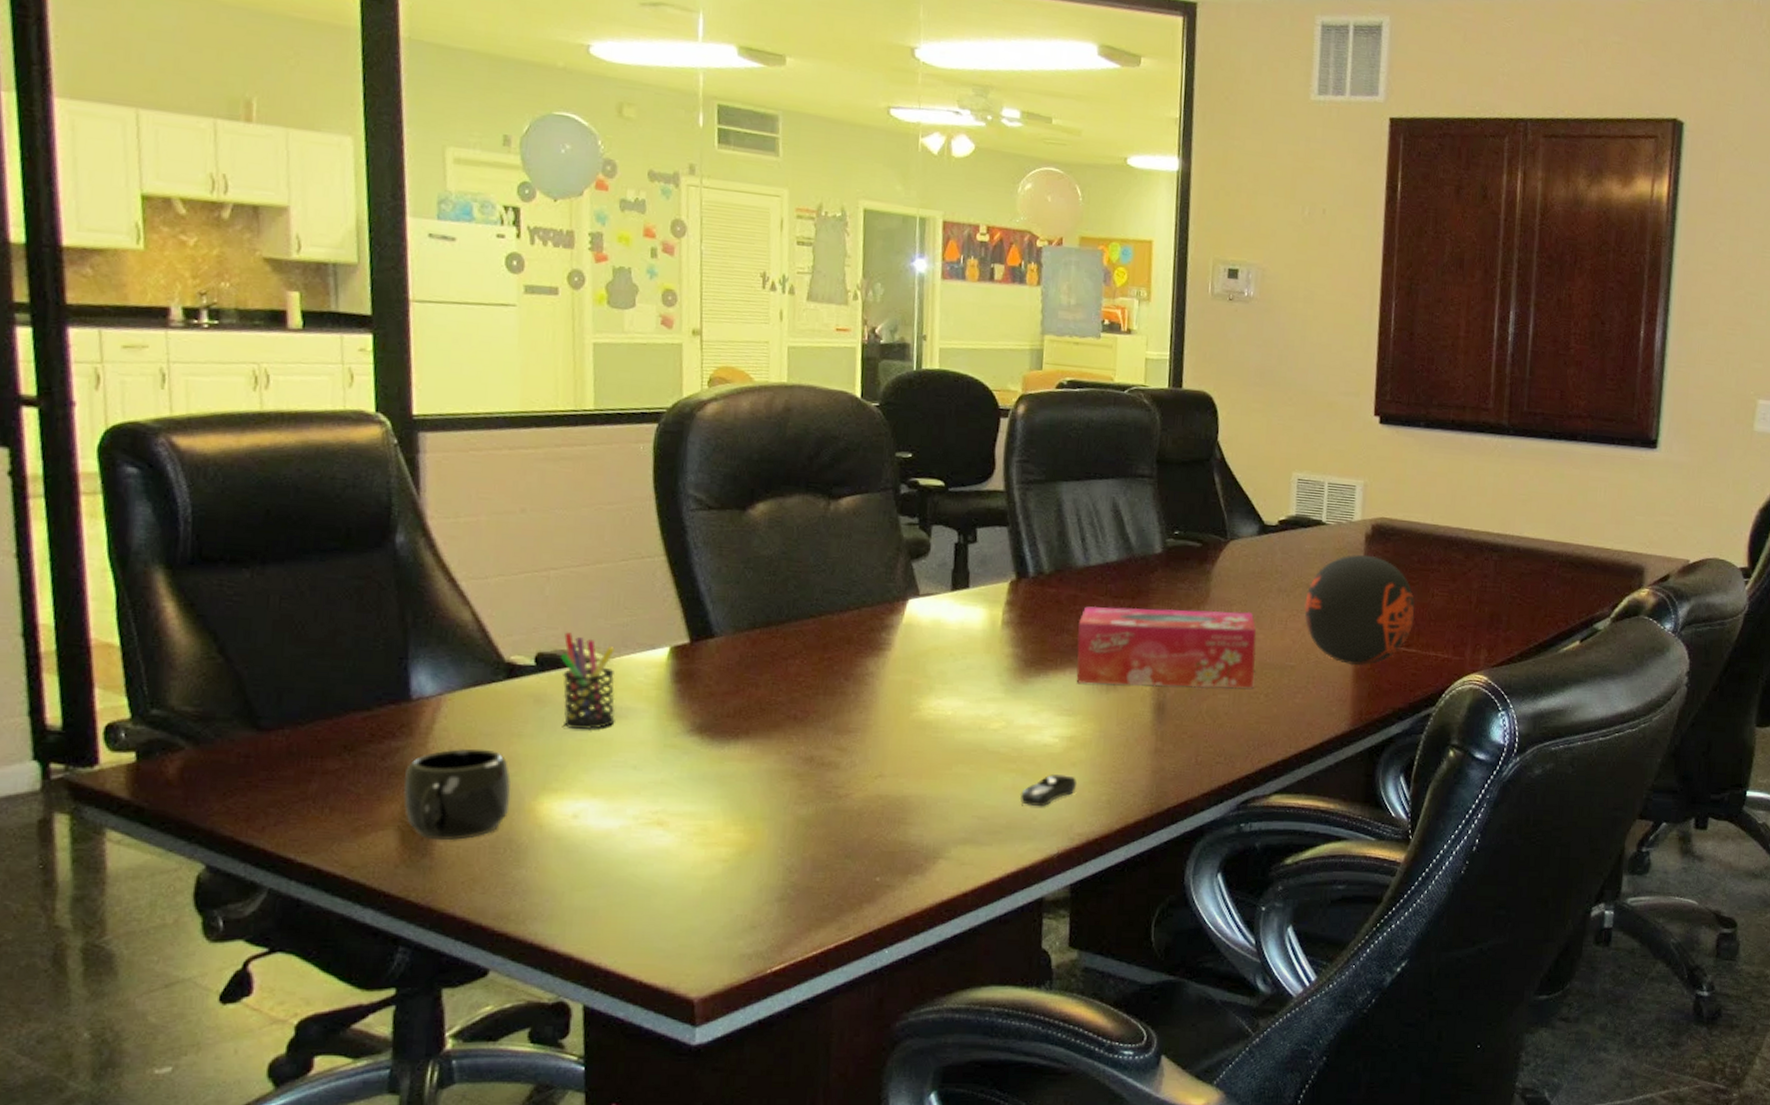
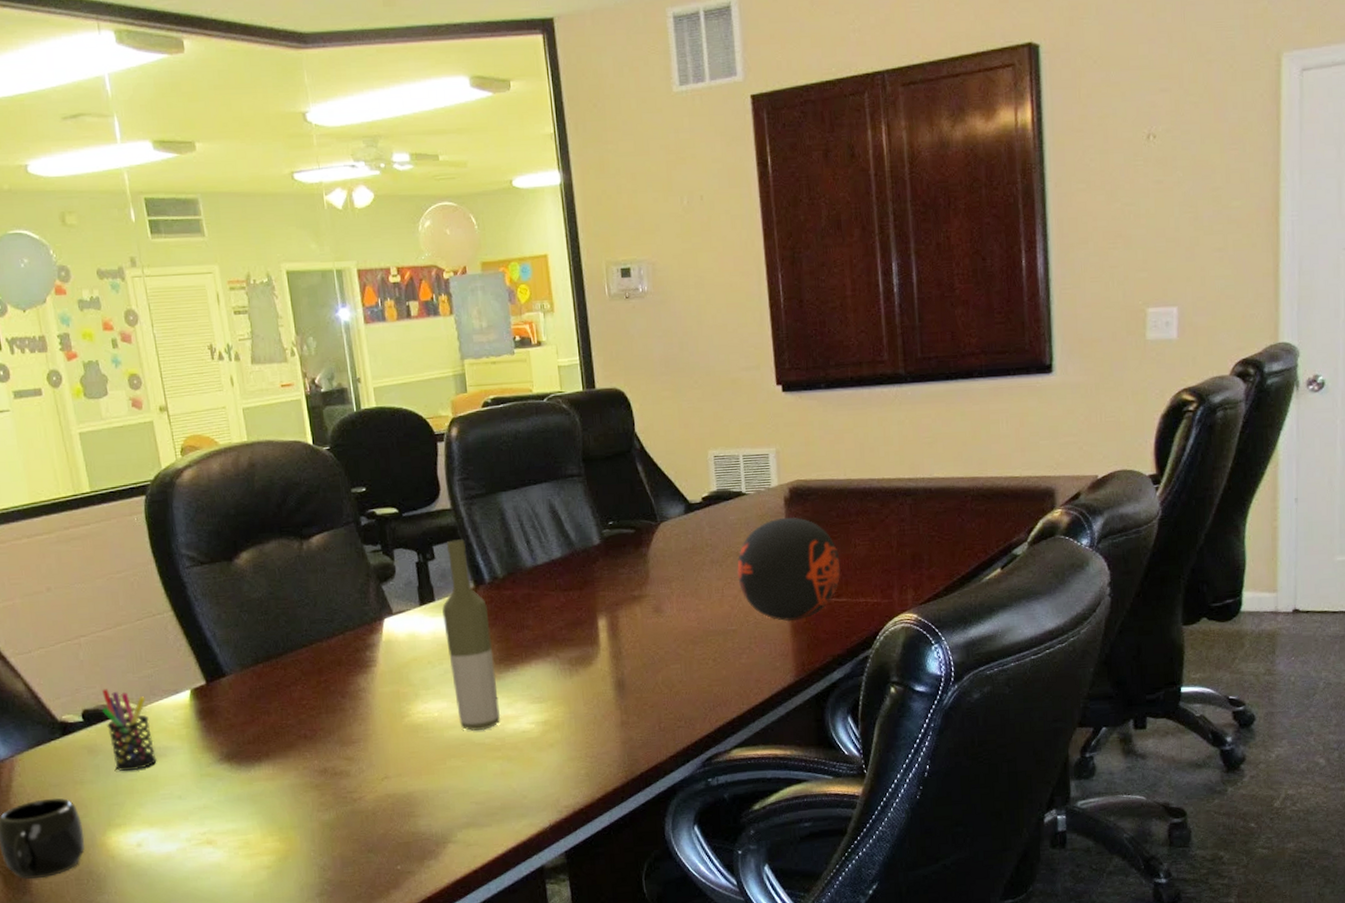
bottle: none [974,524,1028,737] -> present [442,539,501,731]
computer mouse: present [1019,774,1076,807] -> none [509,756,557,787]
tissue box: present [1076,606,1257,689] -> none [536,585,702,672]

